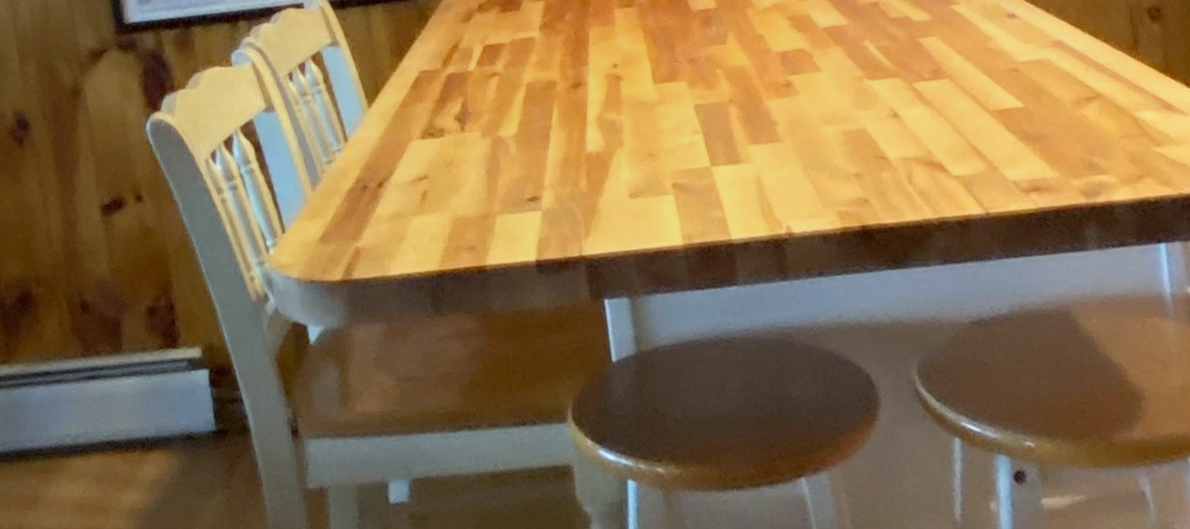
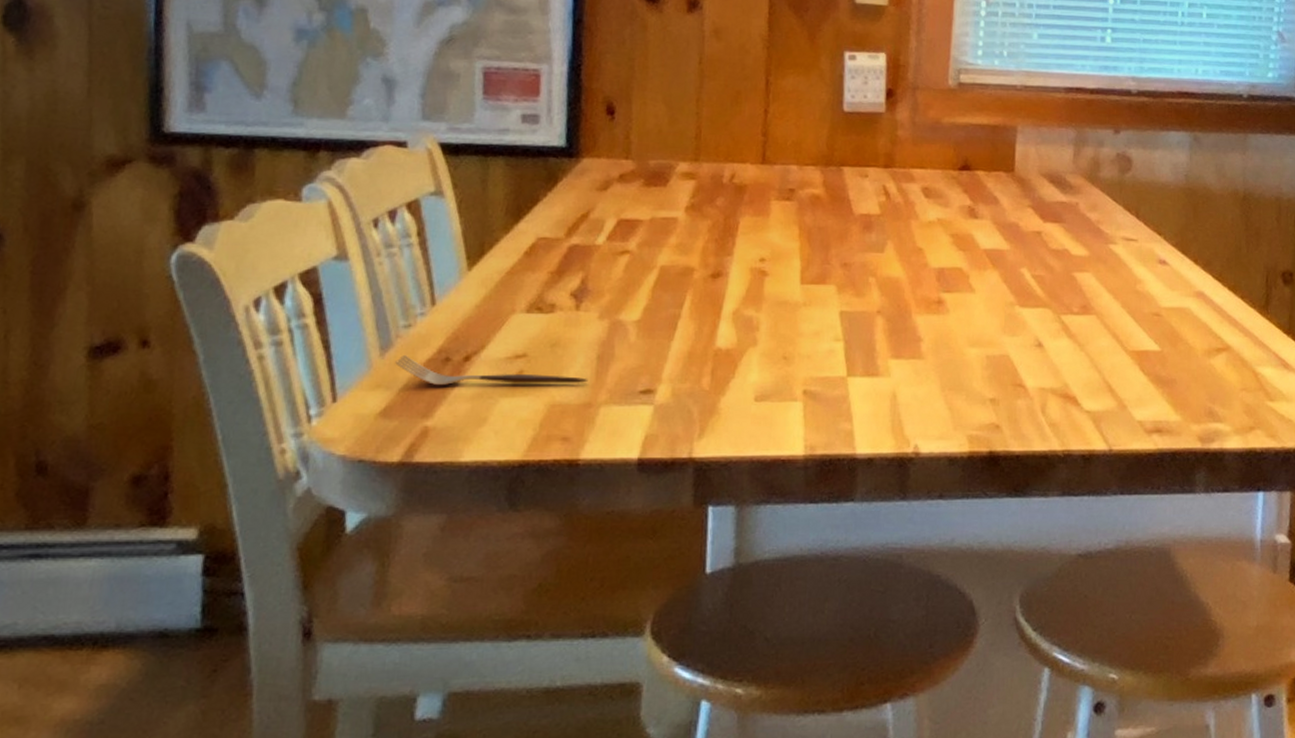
fork: none [325,187,482,211] -> present [395,355,588,386]

